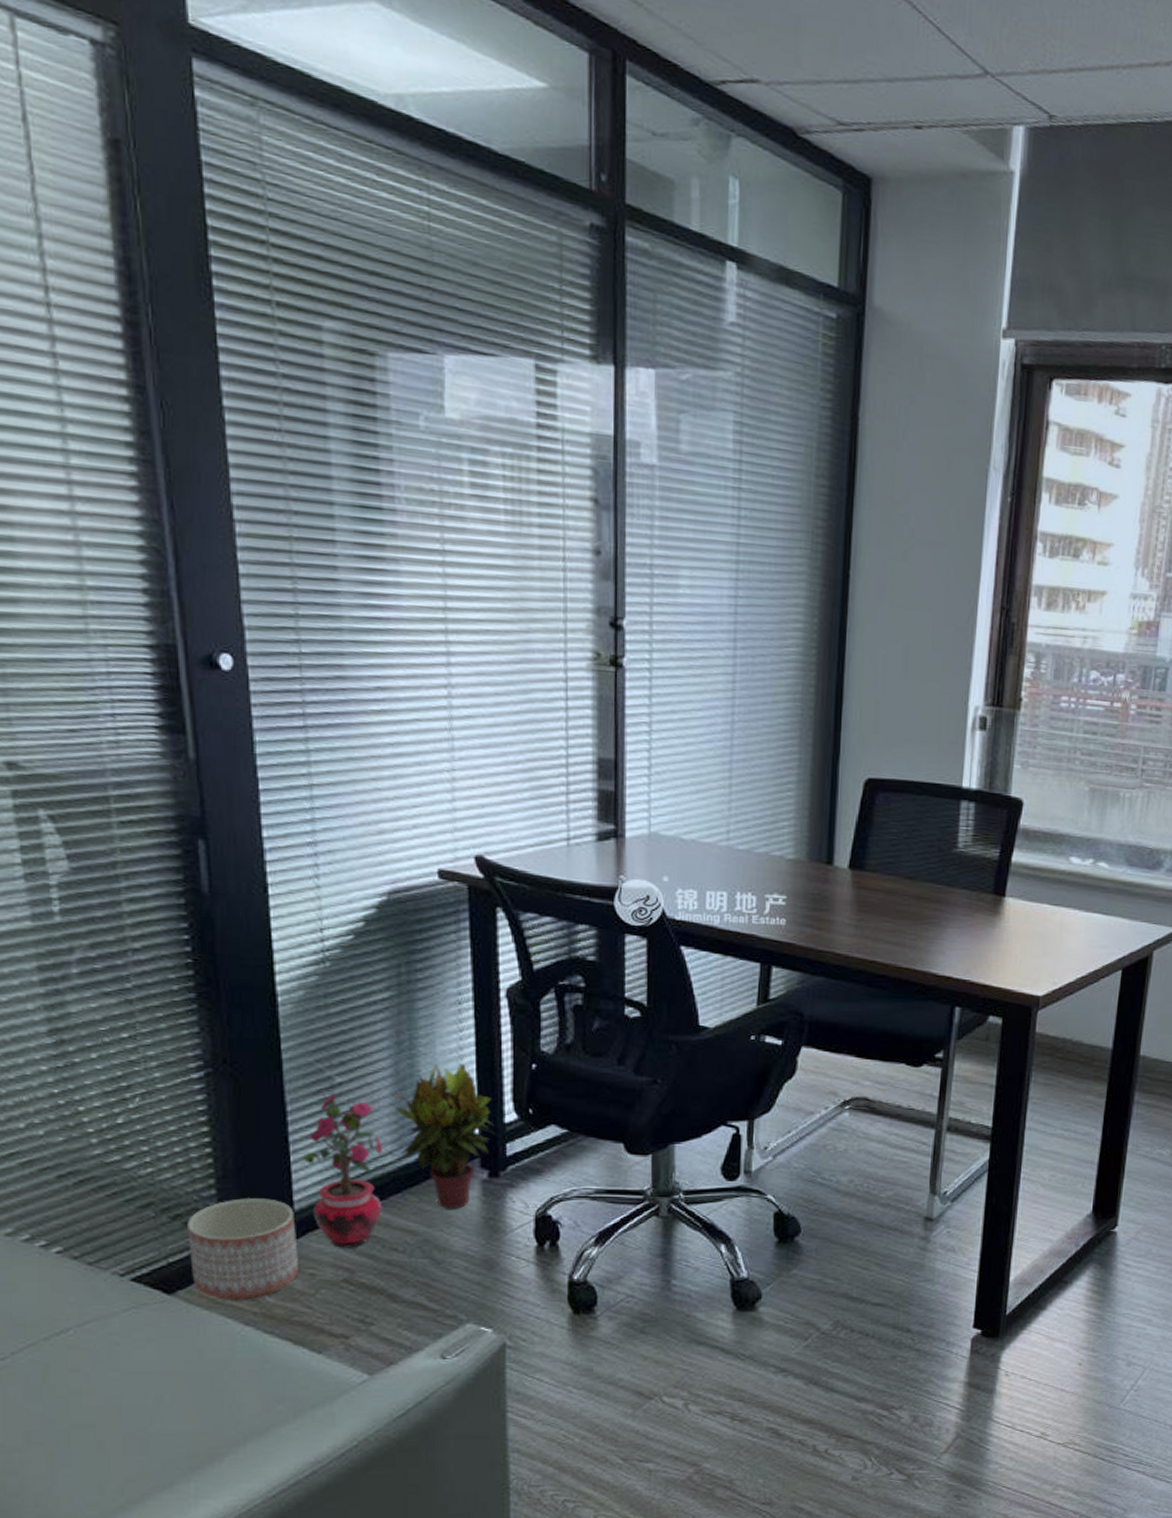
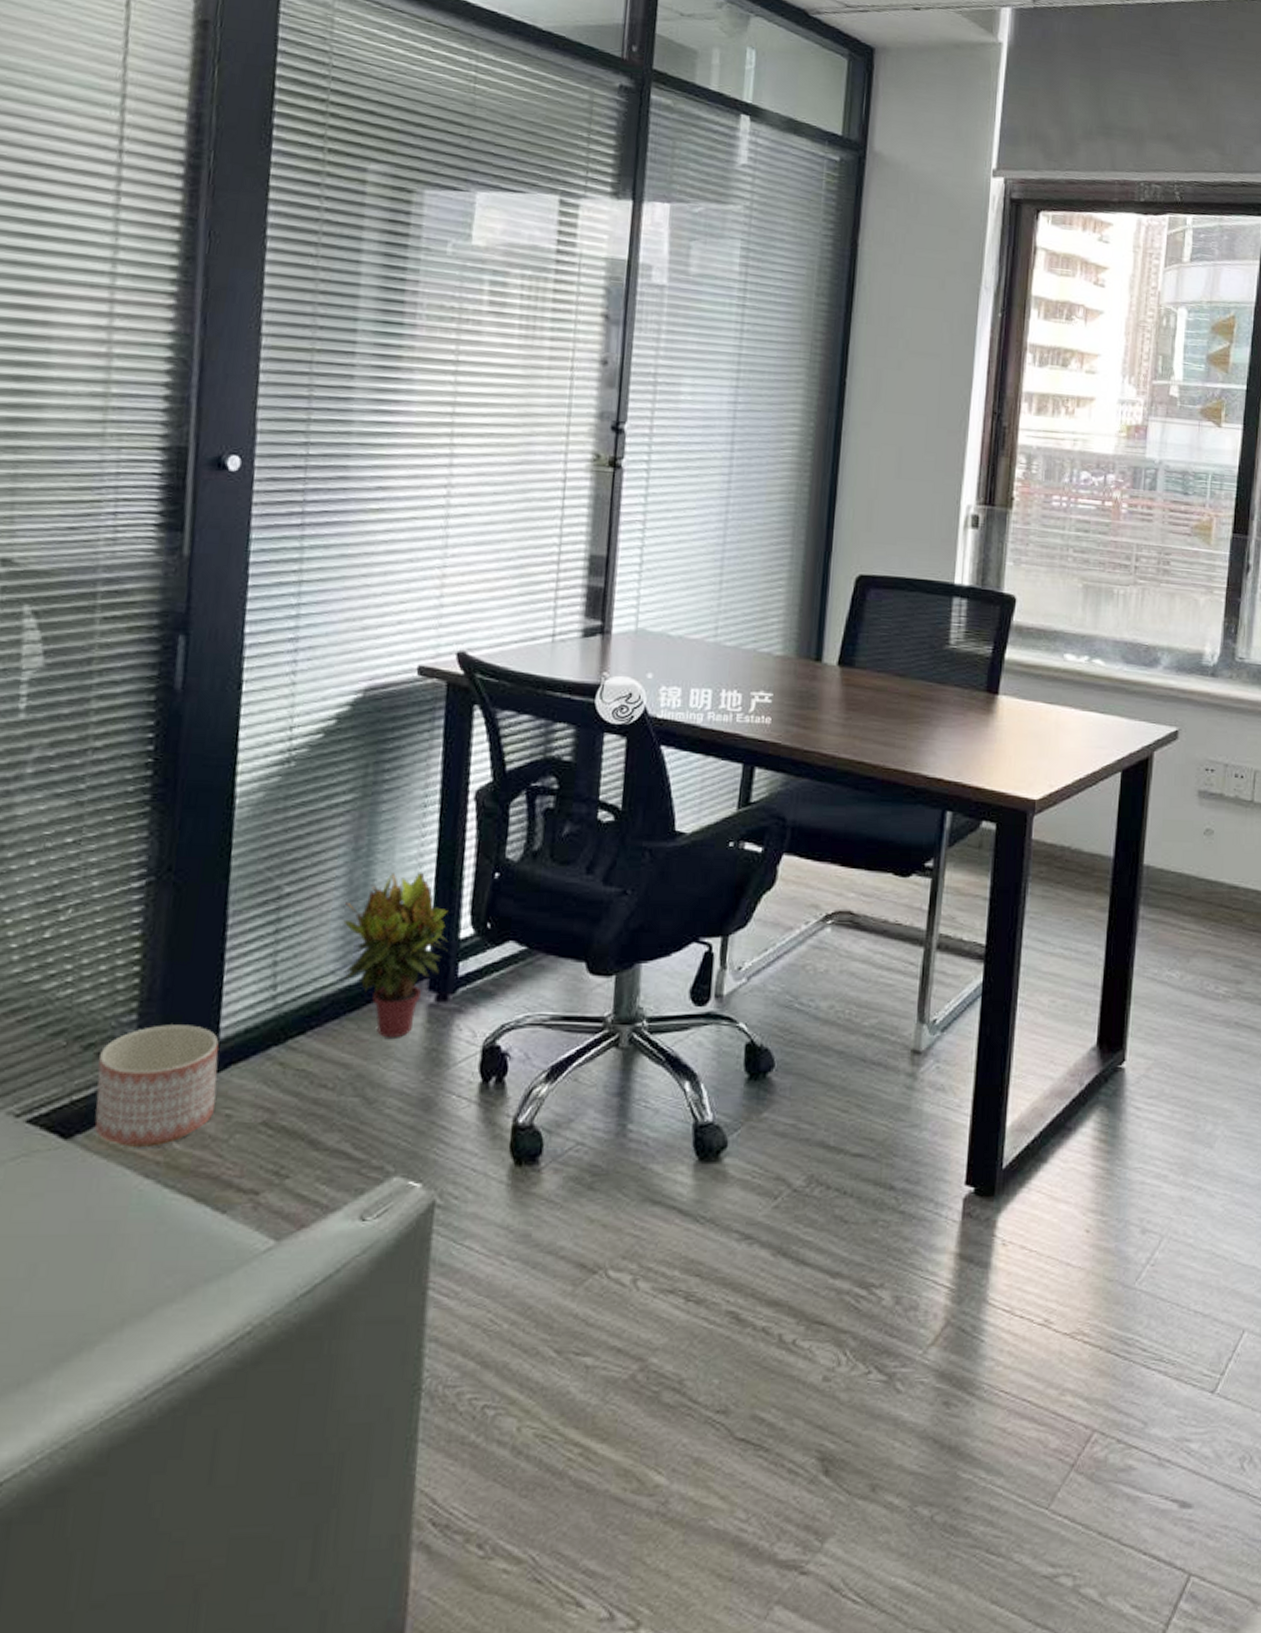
potted plant: present [300,1093,387,1248] -> none [233,905,331,1084]

